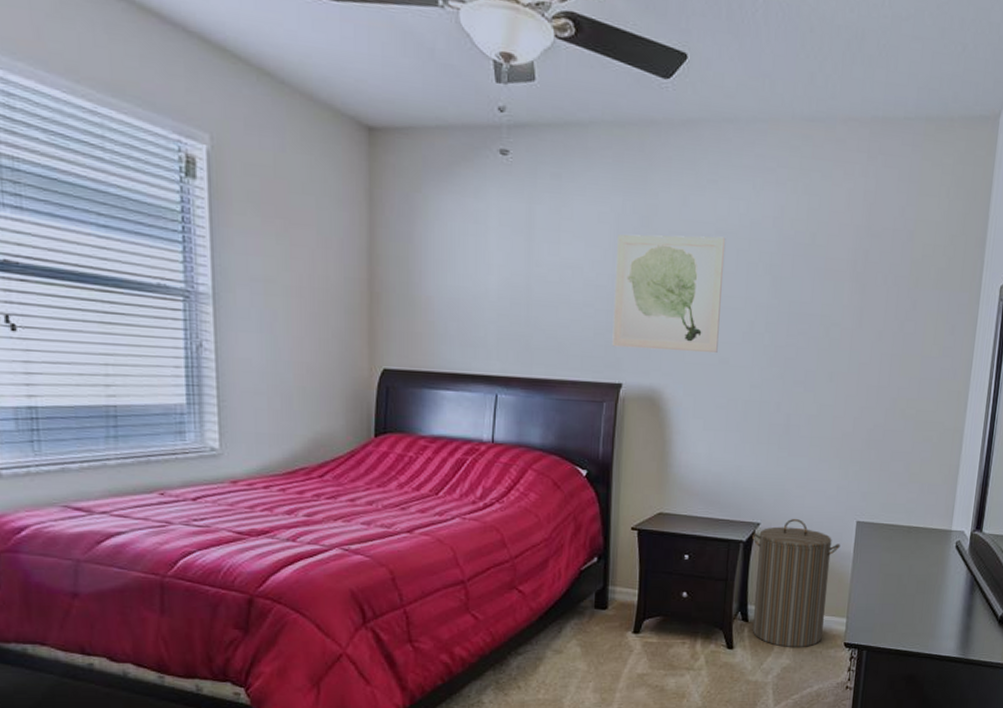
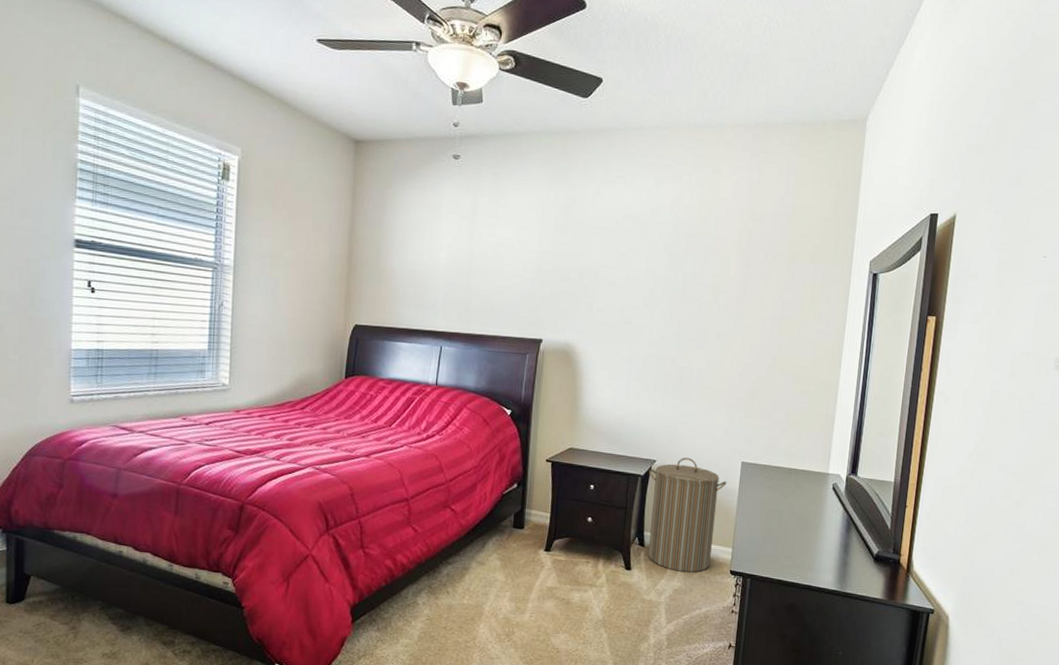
wall art: present [612,234,726,354] -> none [535,219,631,316]

